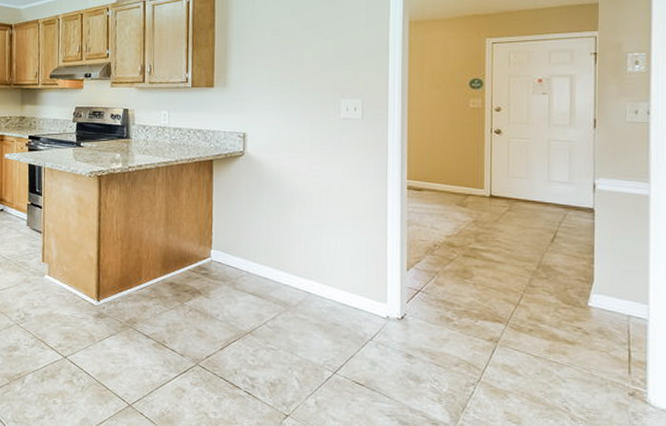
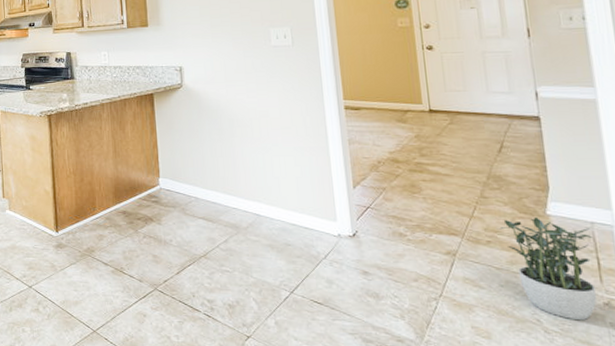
potted plant: none [542,307,627,409] -> present [499,216,597,320]

